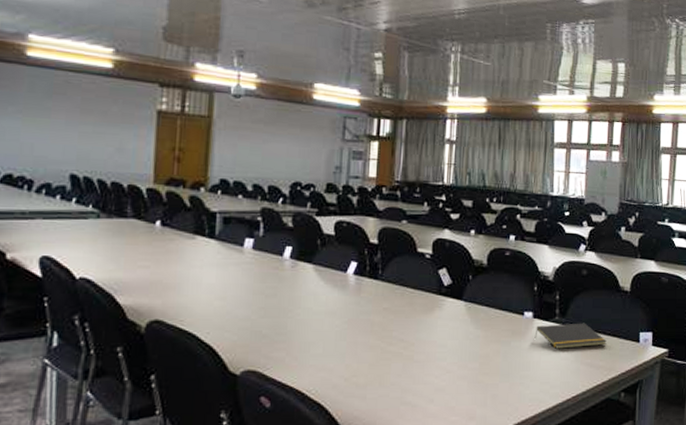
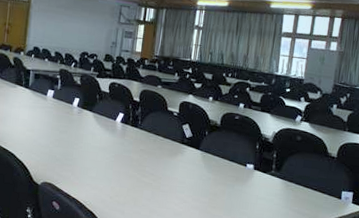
notepad: present [534,323,607,349] -> none [253,175,313,198]

